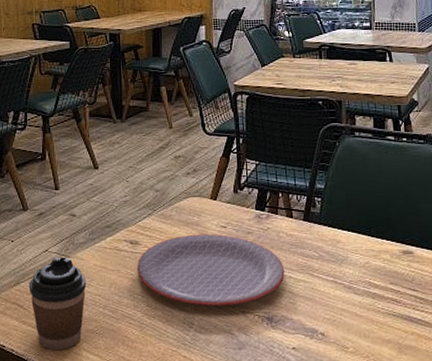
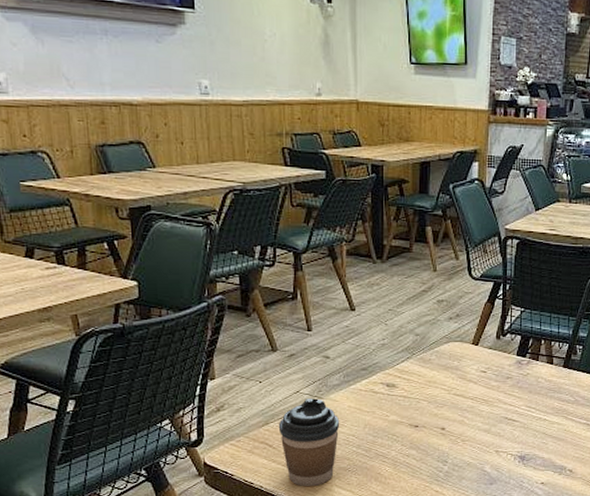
plate: present [137,234,285,307] -> none [393,378,540,446]

